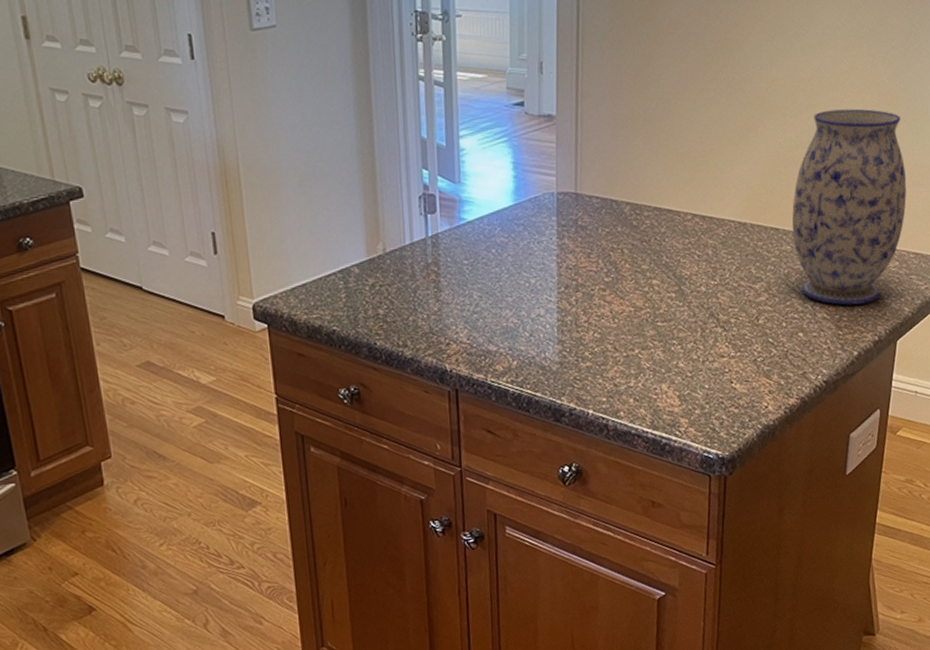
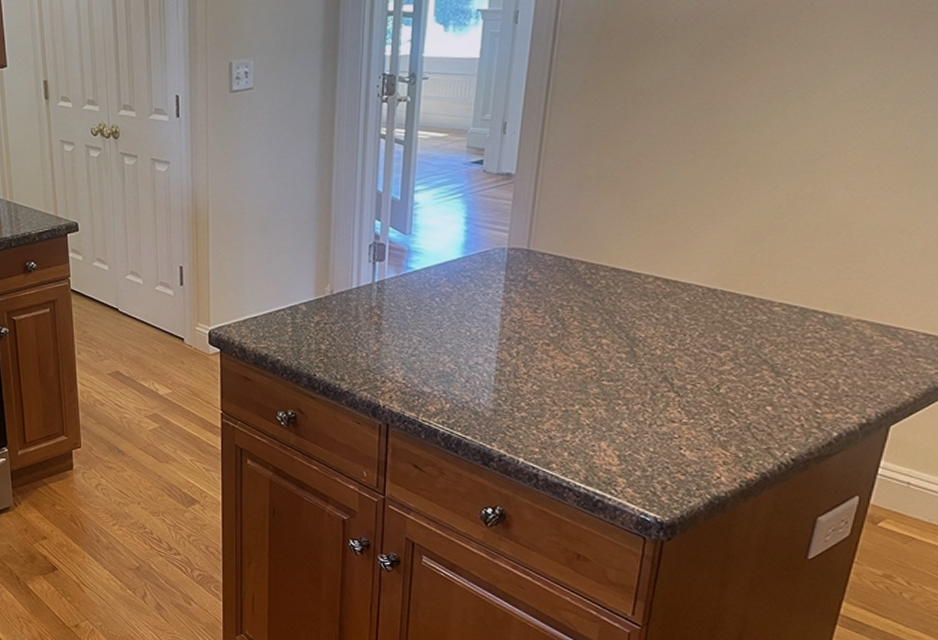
vase: present [791,108,907,306] -> none [770,175,926,383]

